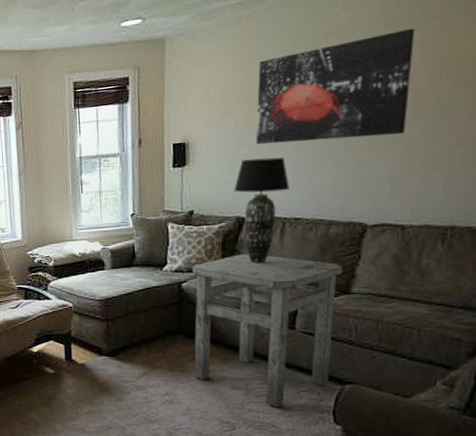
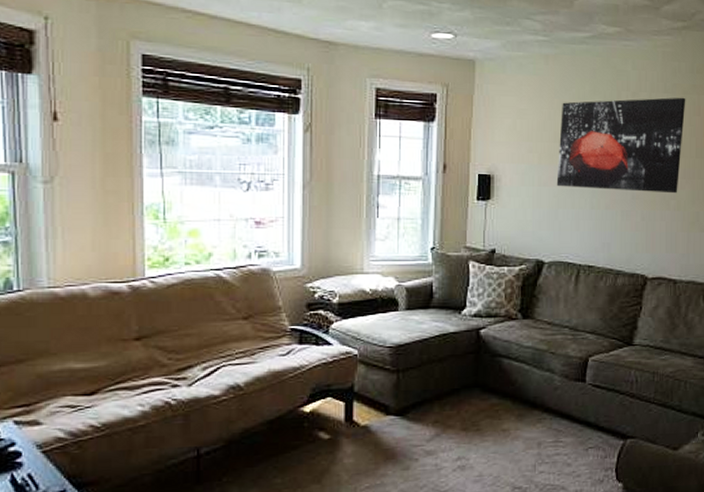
side table: present [192,254,343,408] -> none [488,300,627,468]
table lamp: present [234,157,290,264] -> none [535,201,585,311]

